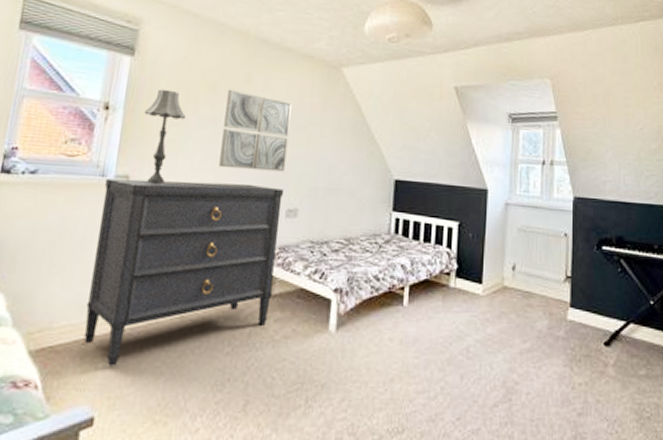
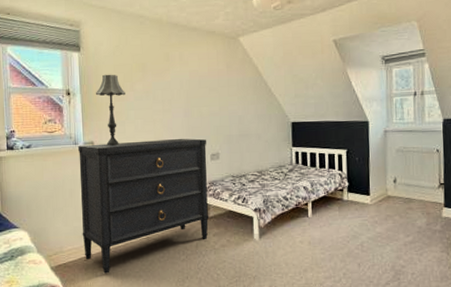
wall art: present [219,89,292,172] -> none [153,67,205,128]

